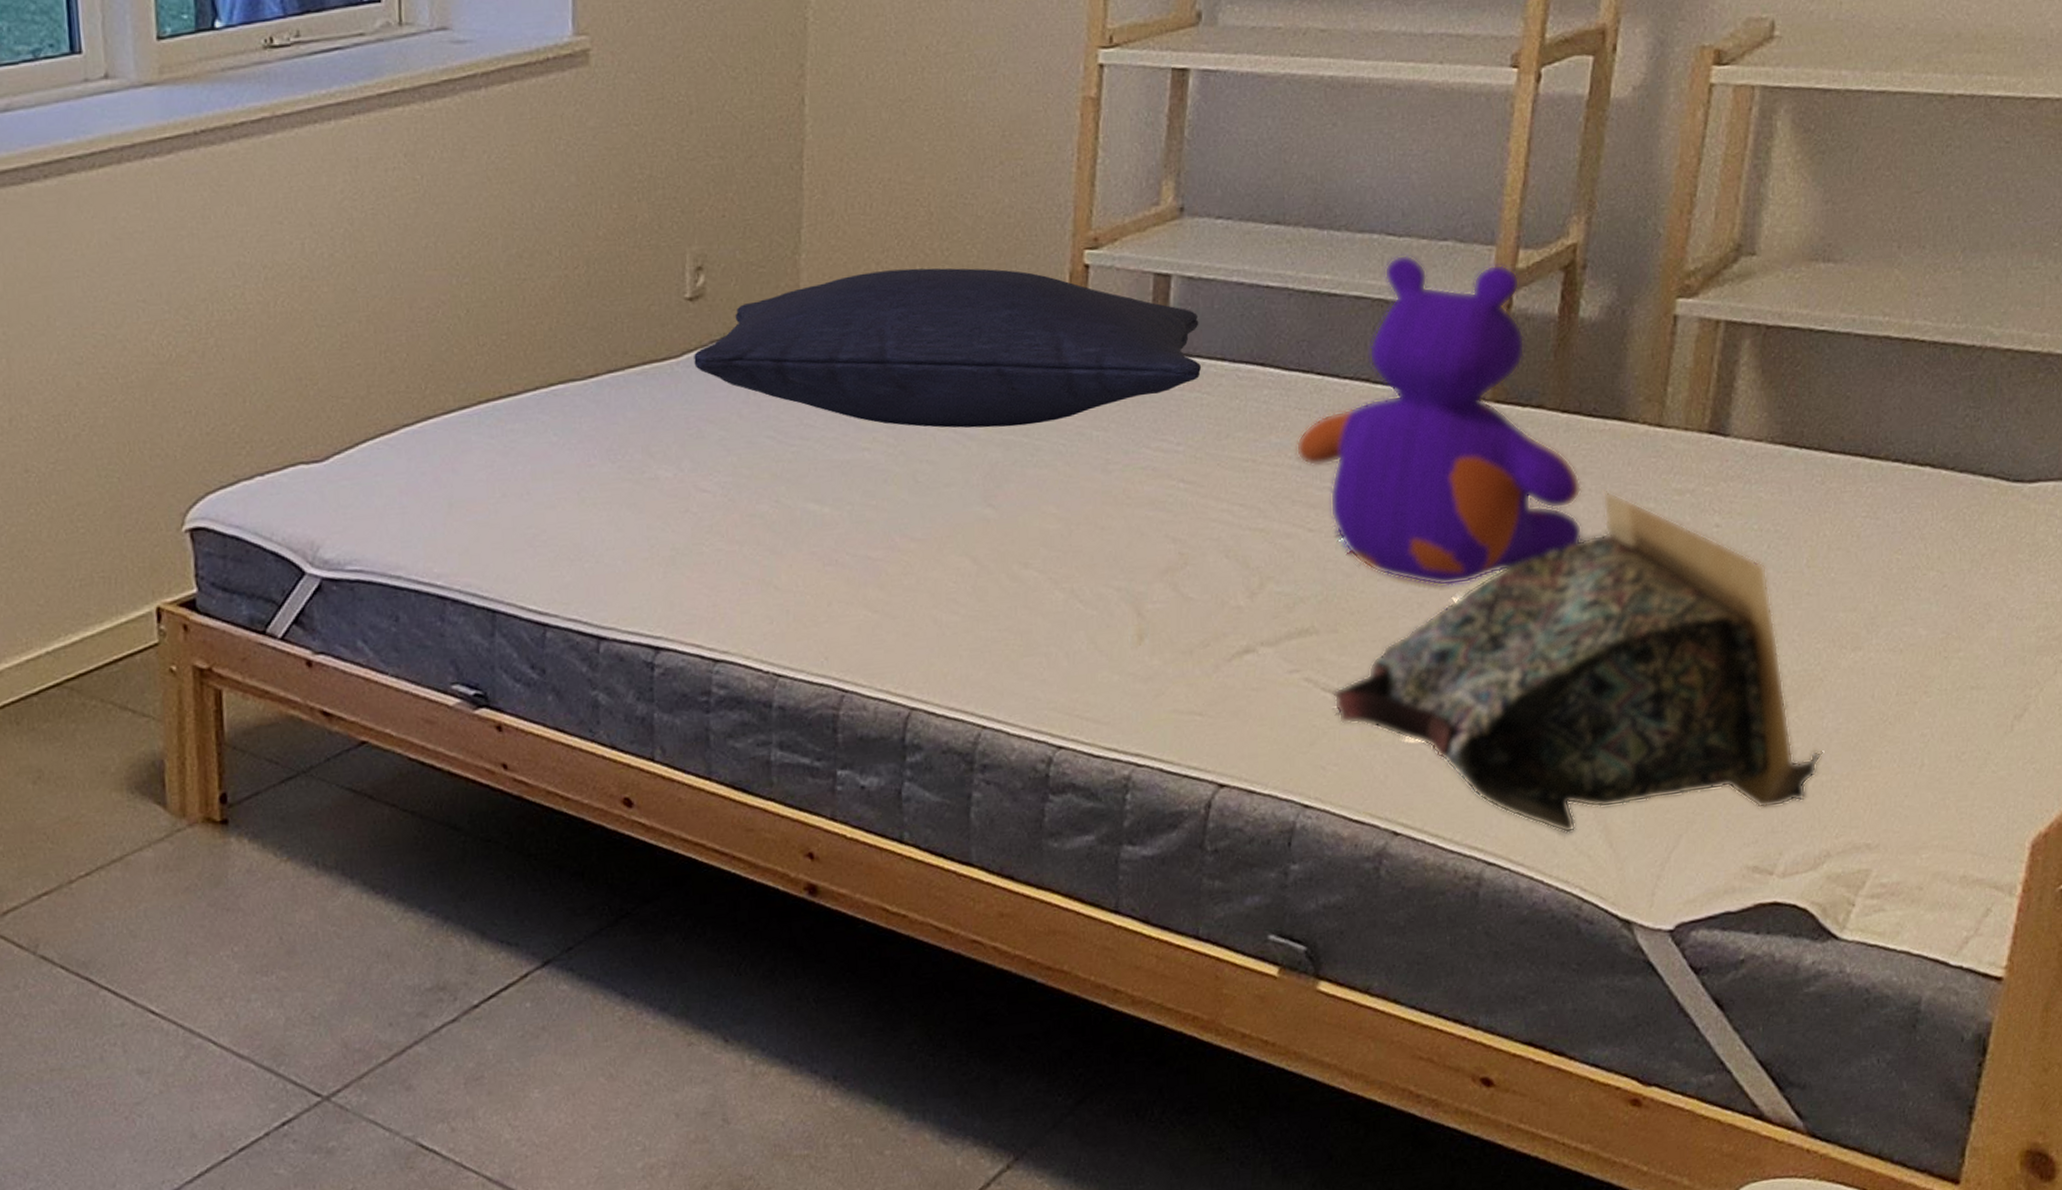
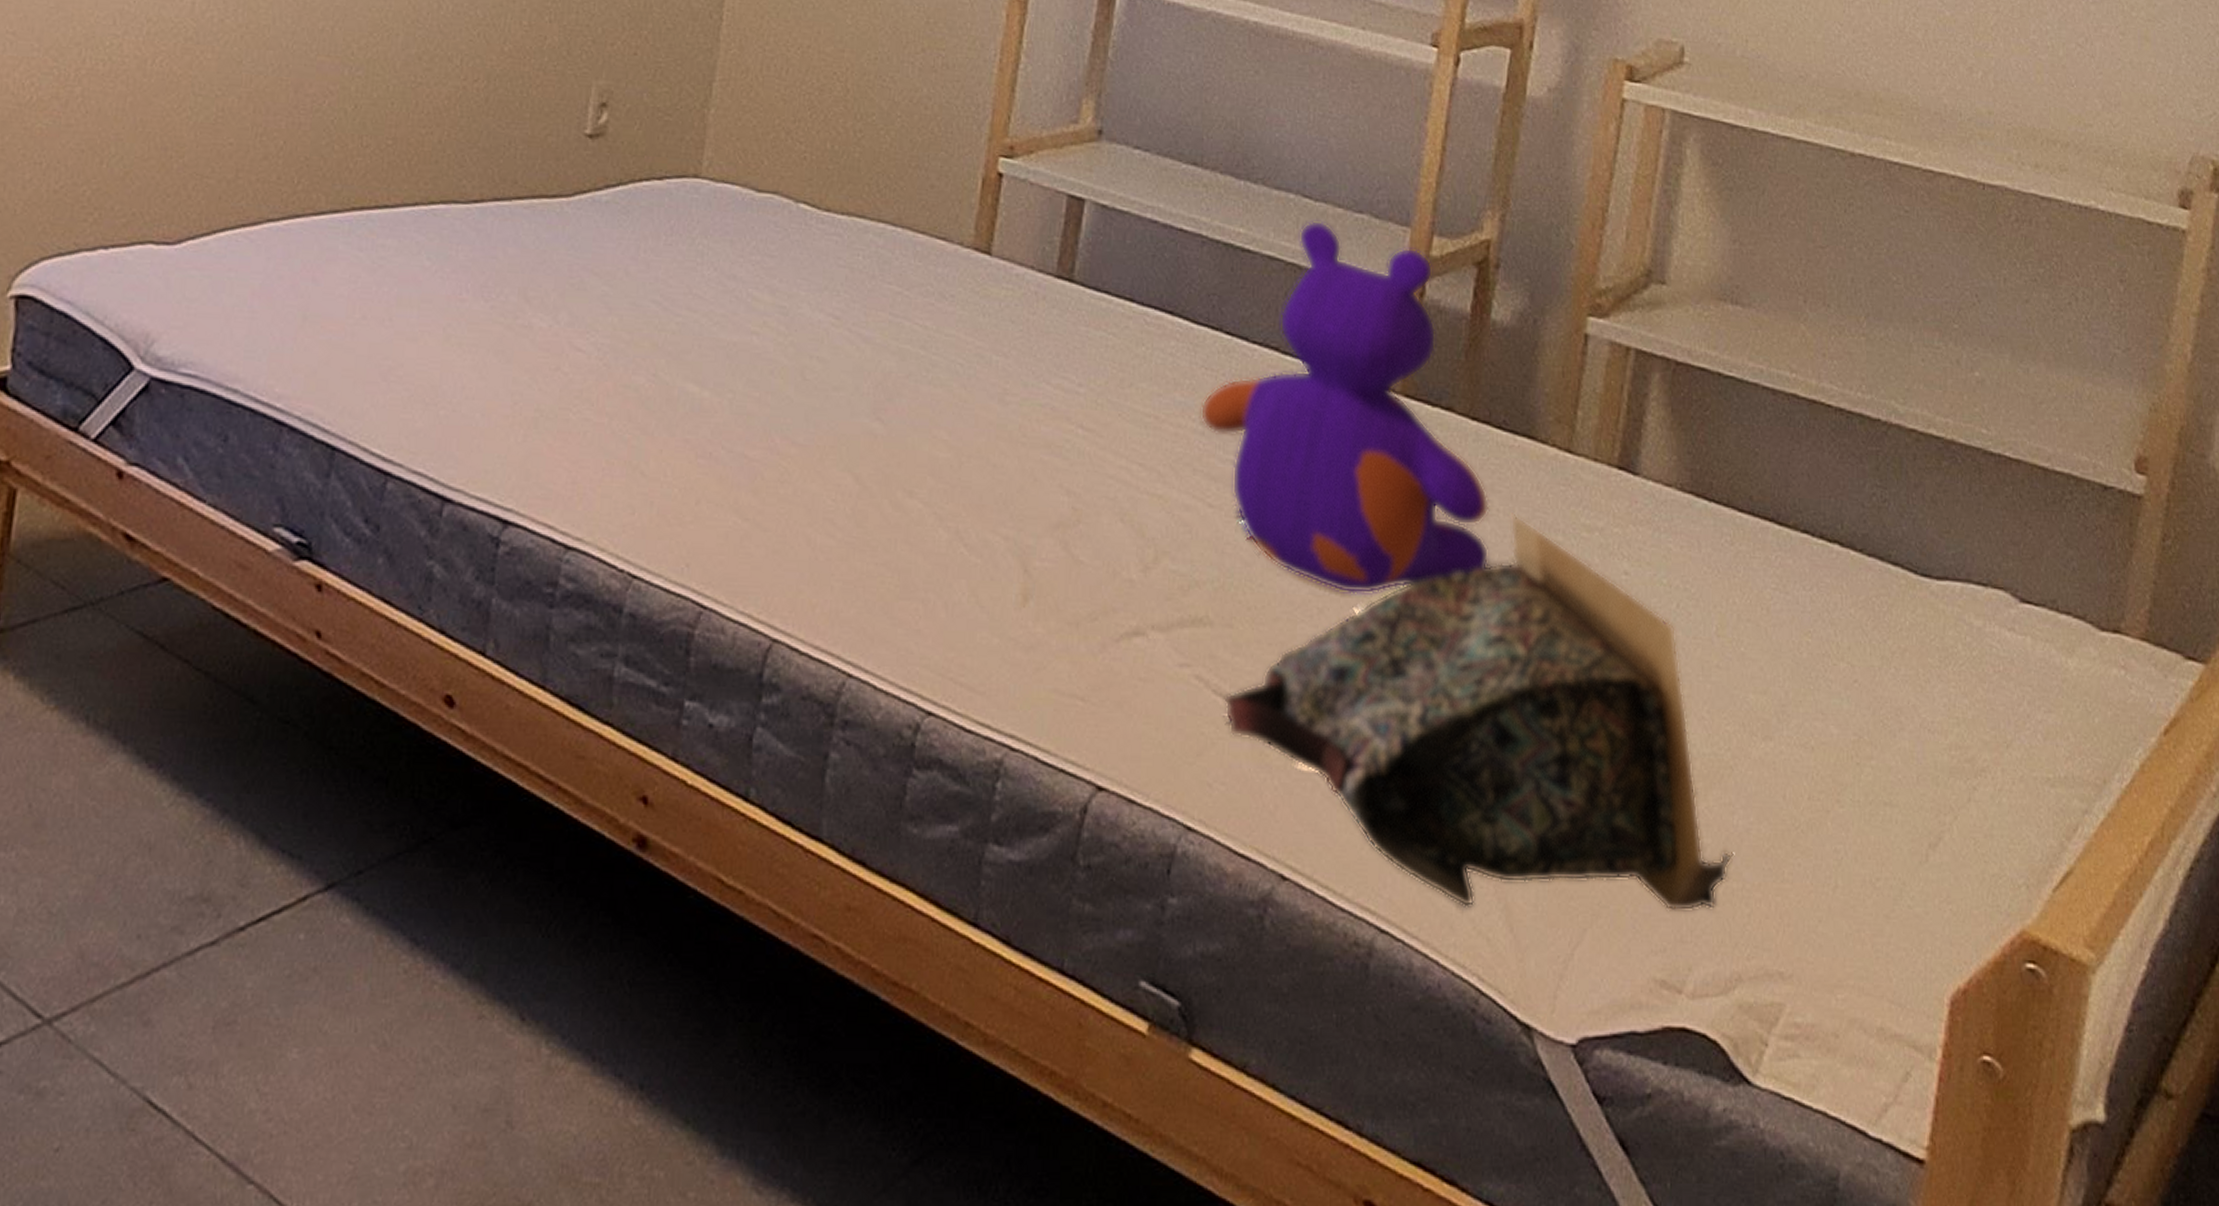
pillow: present [694,268,1201,428] -> none [586,140,1110,337]

